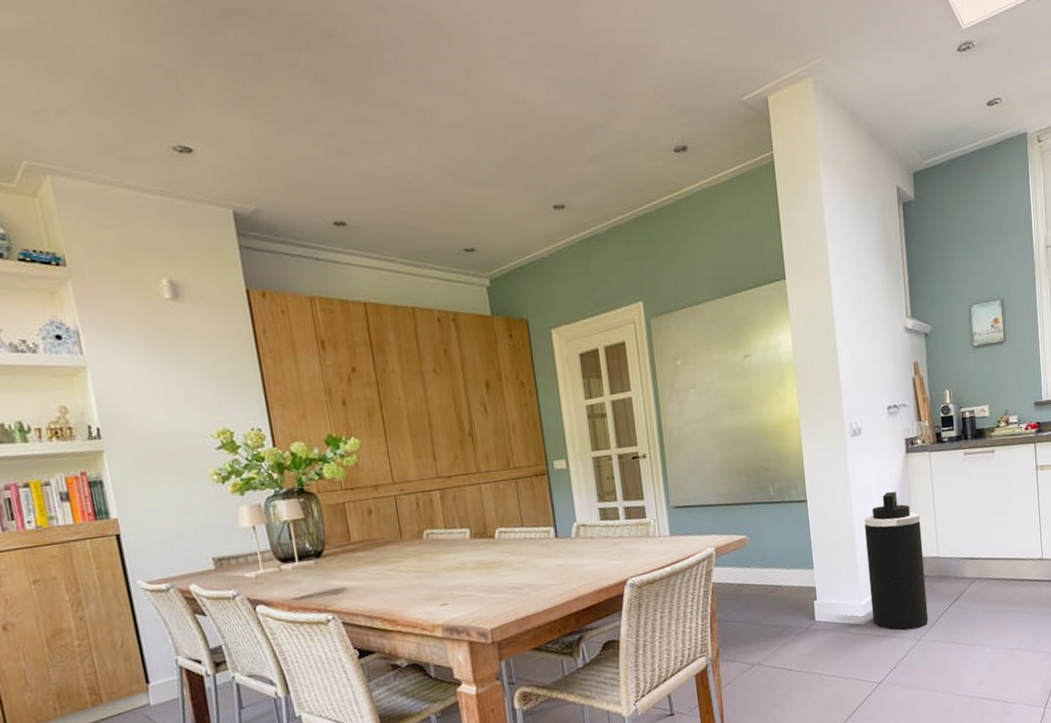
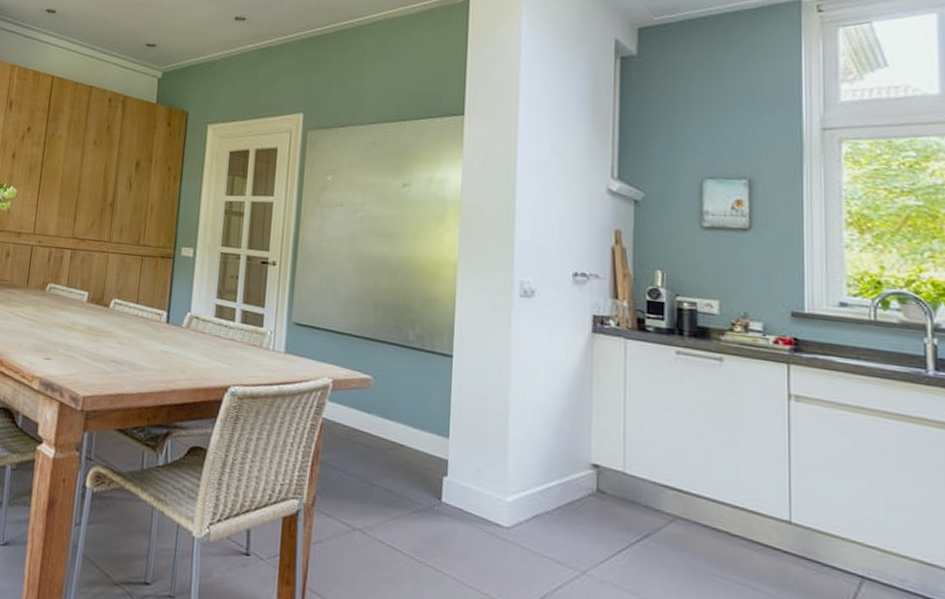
trash can: present [864,491,929,631] -> none [518,372,603,558]

